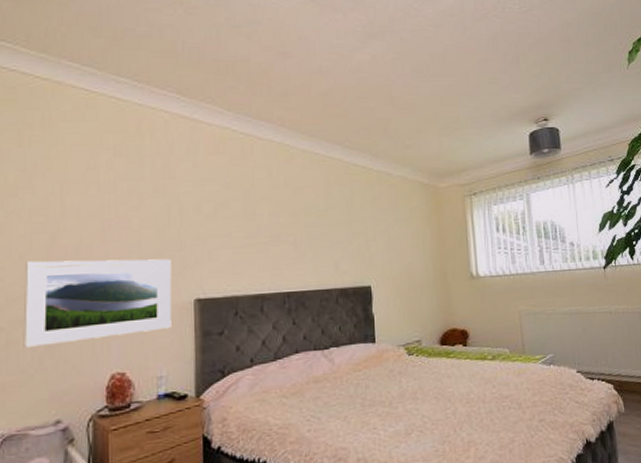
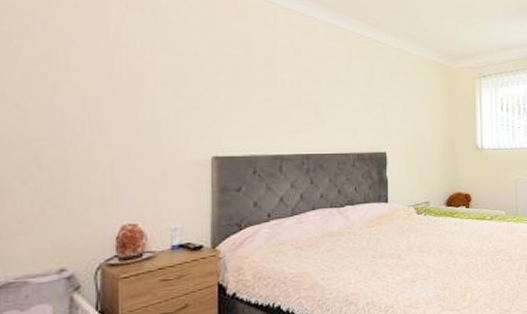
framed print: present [23,258,172,349] -> none [21,110,189,198]

